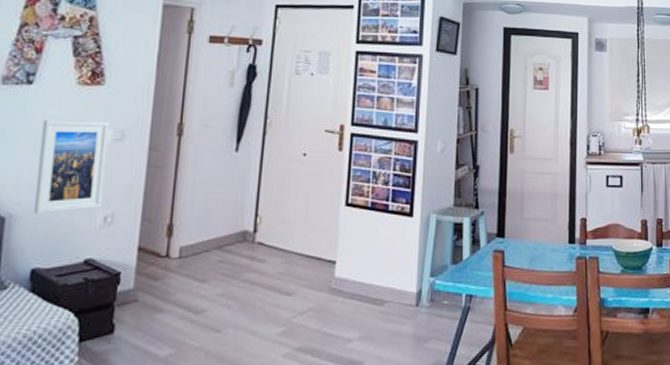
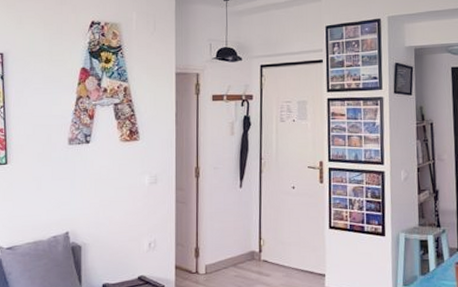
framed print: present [34,120,110,215] -> none [99,168,146,243]

